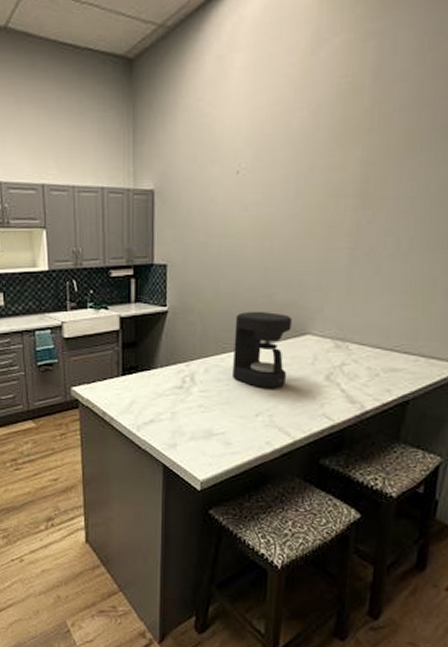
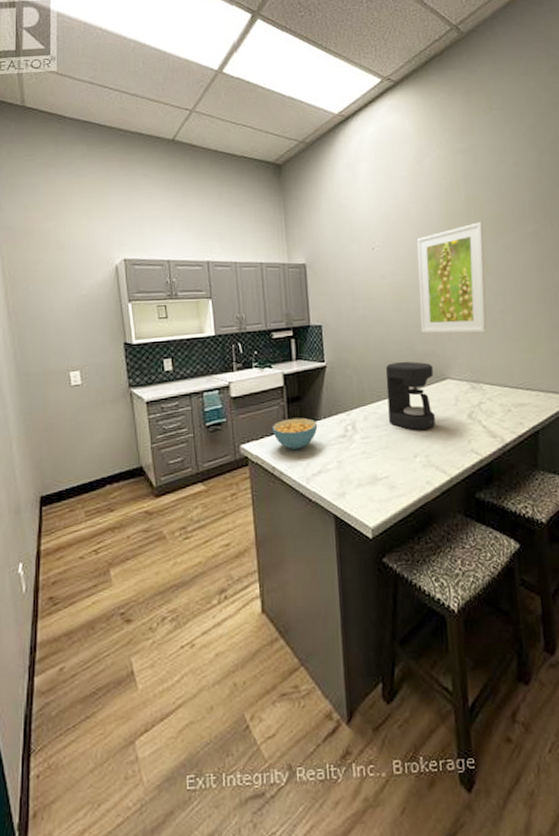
cereal bowl: none [105,364,153,396] -> present [272,417,318,449]
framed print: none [284,137,388,283] -> present [416,222,487,334]

